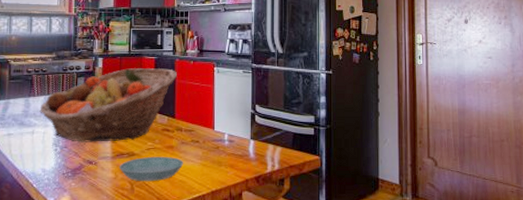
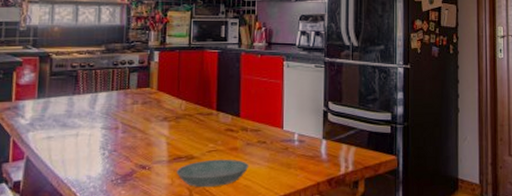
fruit basket: present [39,68,177,142] -> none [85,63,242,145]

